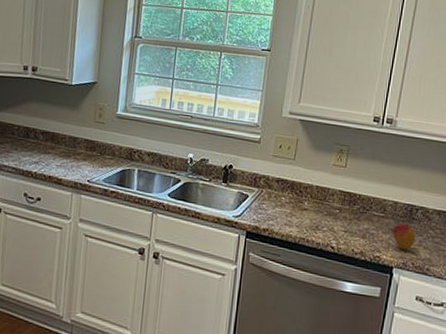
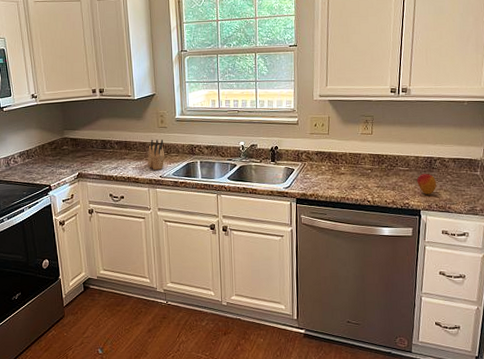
knife block: none [75,135,99,173] -> present [147,139,164,171]

